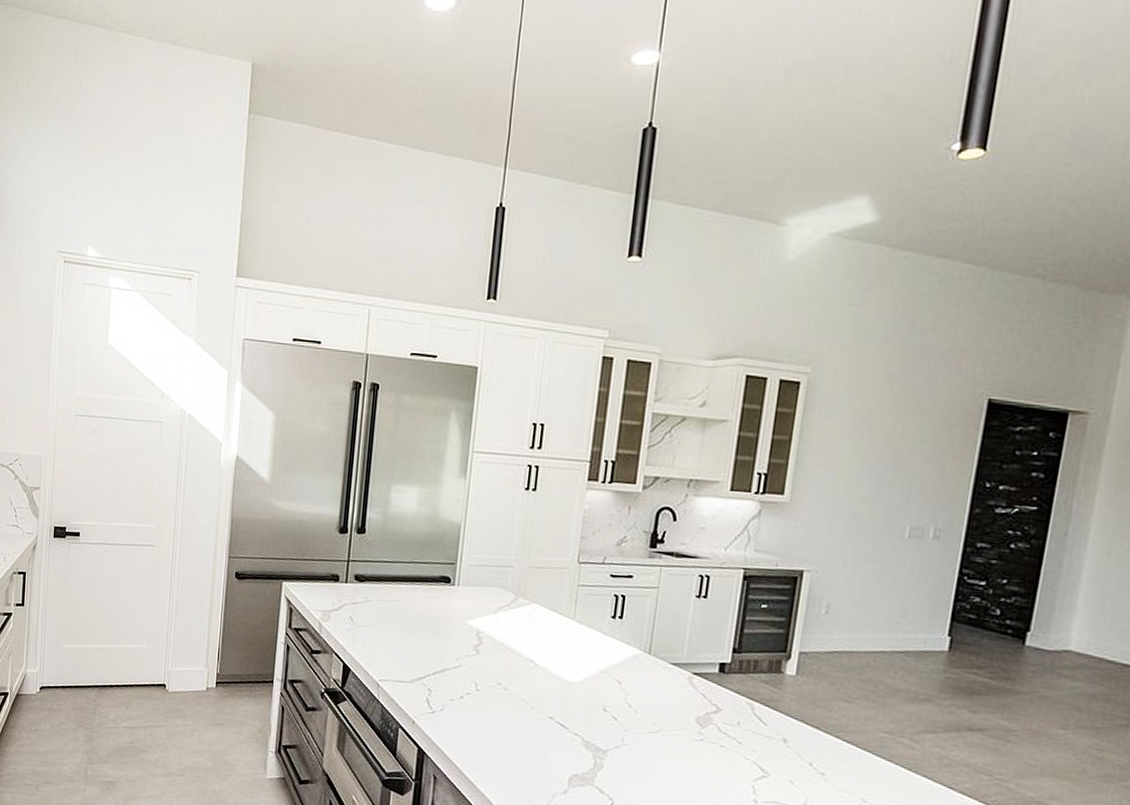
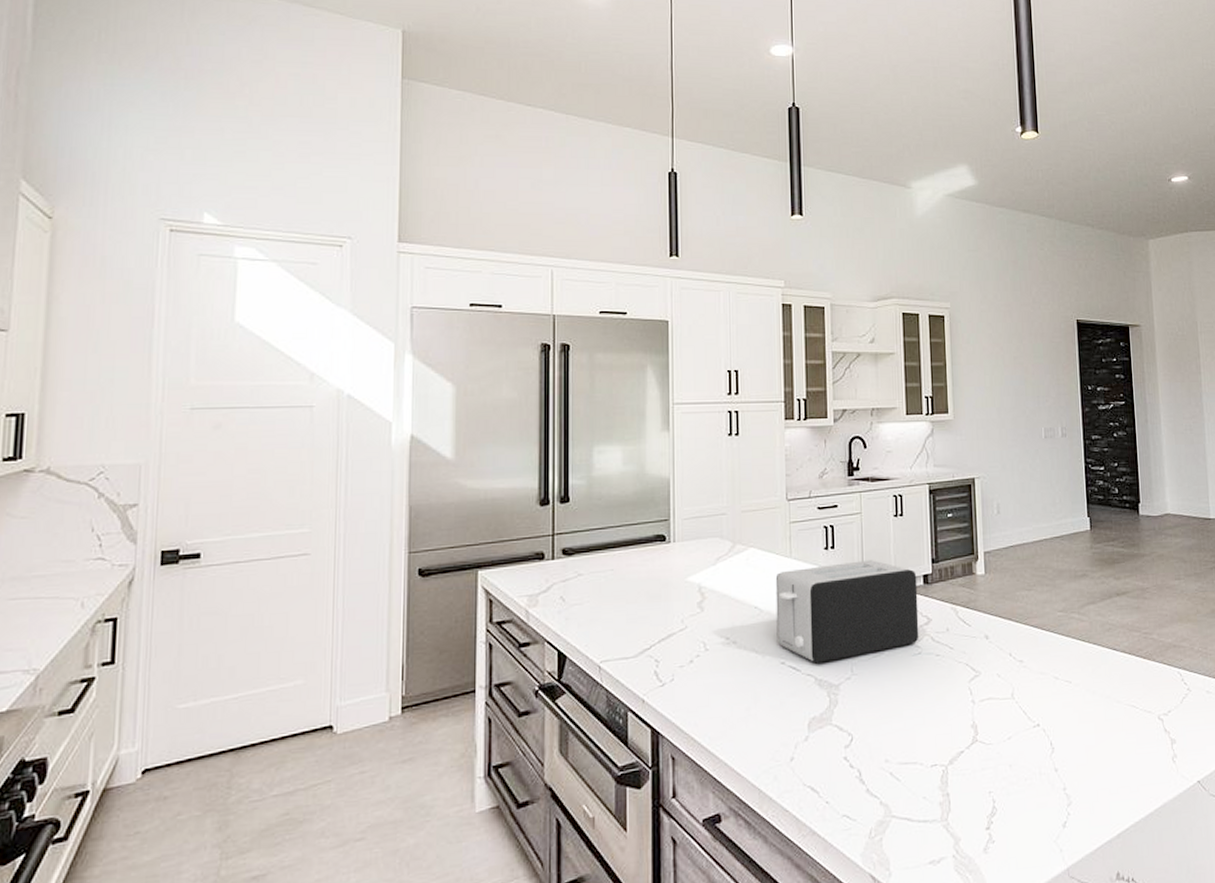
toaster: none [548,631,713,730] -> present [775,560,919,663]

